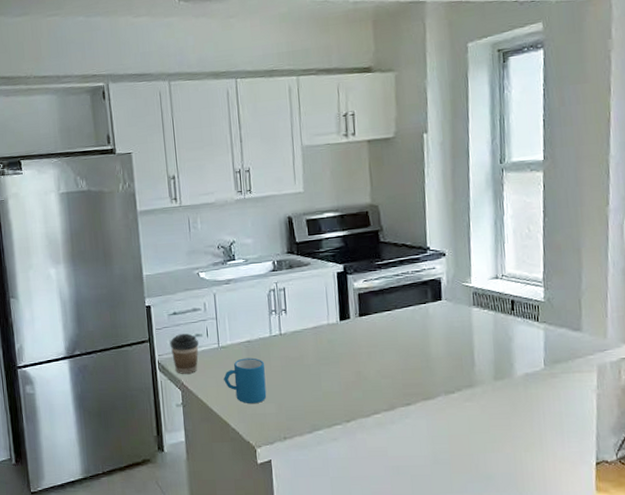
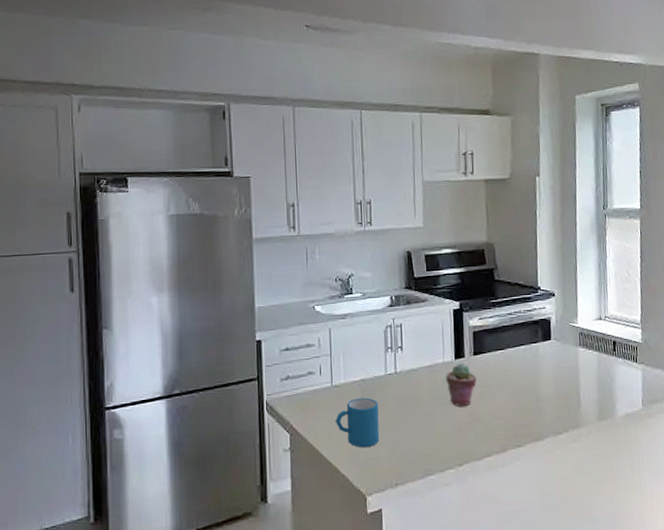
coffee cup: present [170,333,199,374] -> none [280,371,311,416]
potted succulent: none [331,325,363,366] -> present [446,363,477,406]

